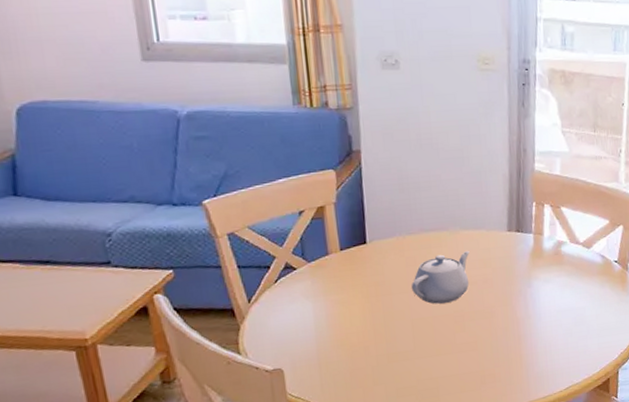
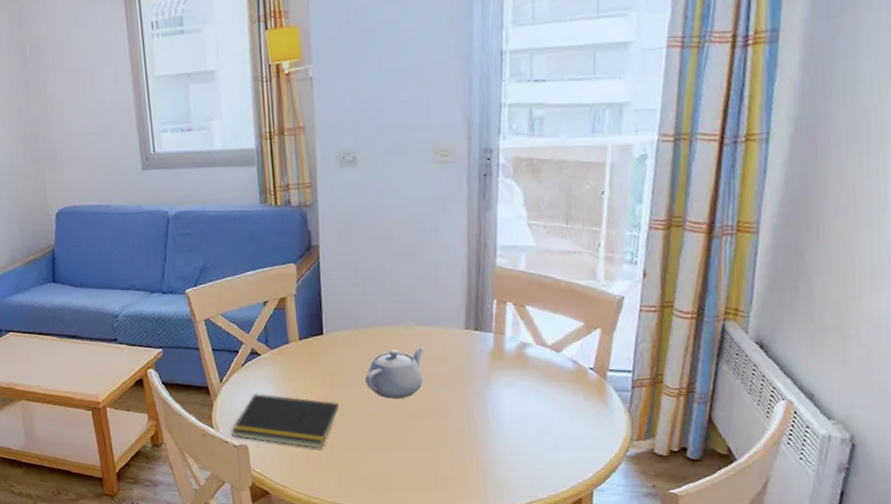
notepad: none [262,311,385,364] -> present [231,394,339,449]

